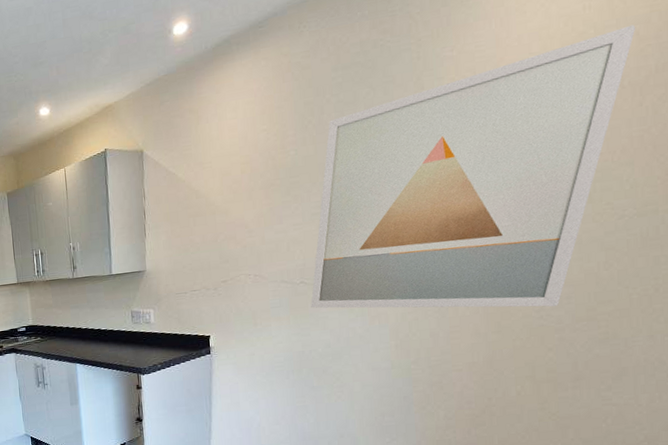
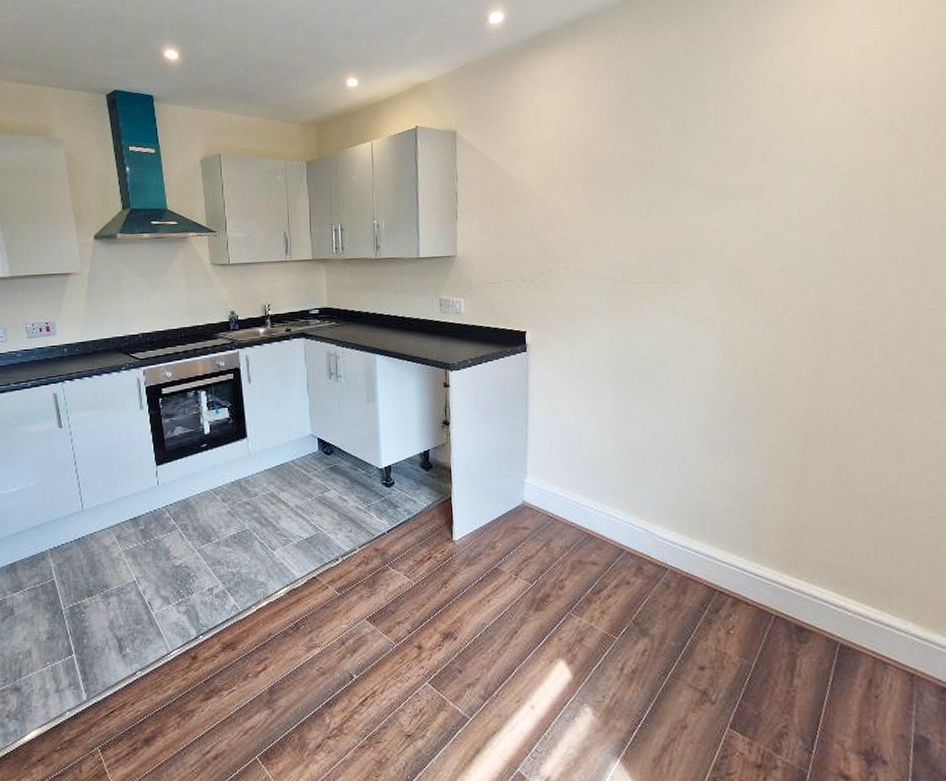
wall art: present [311,24,636,309] -> none [633,61,924,323]

